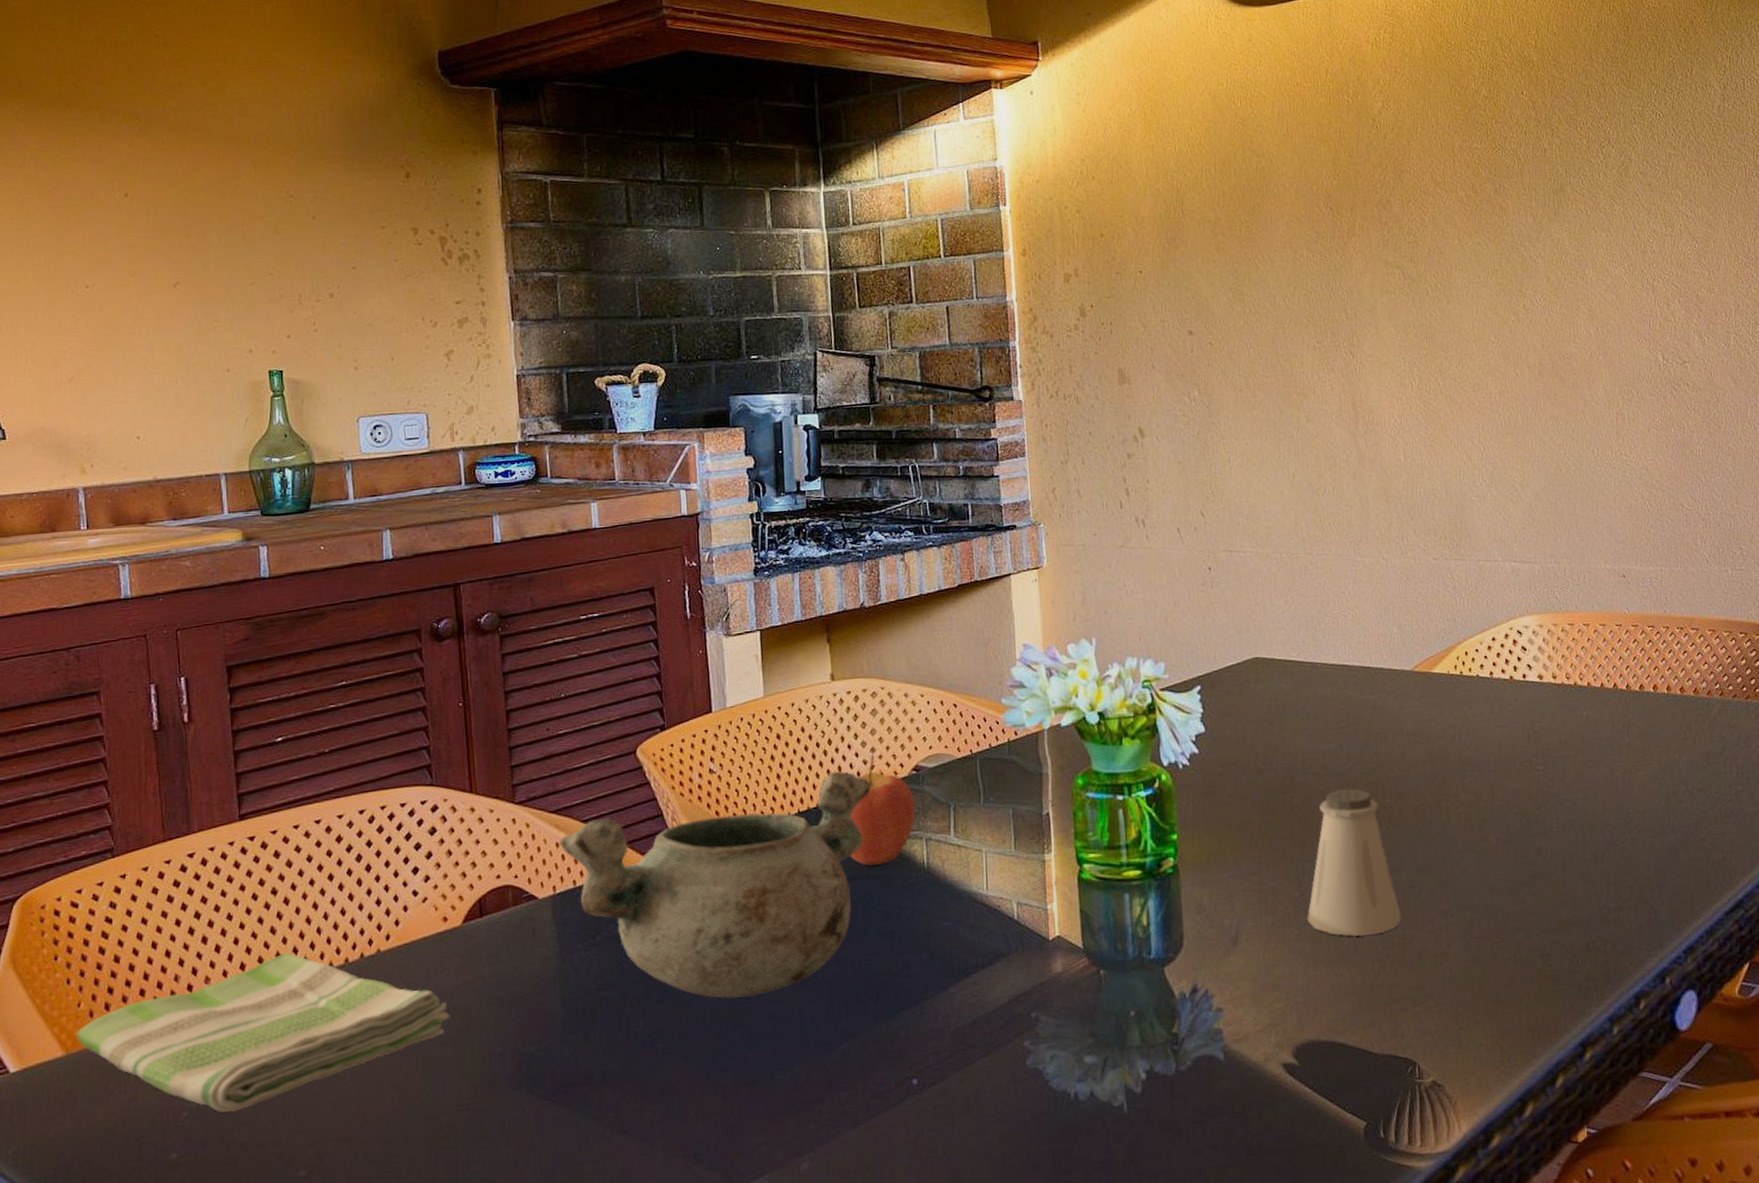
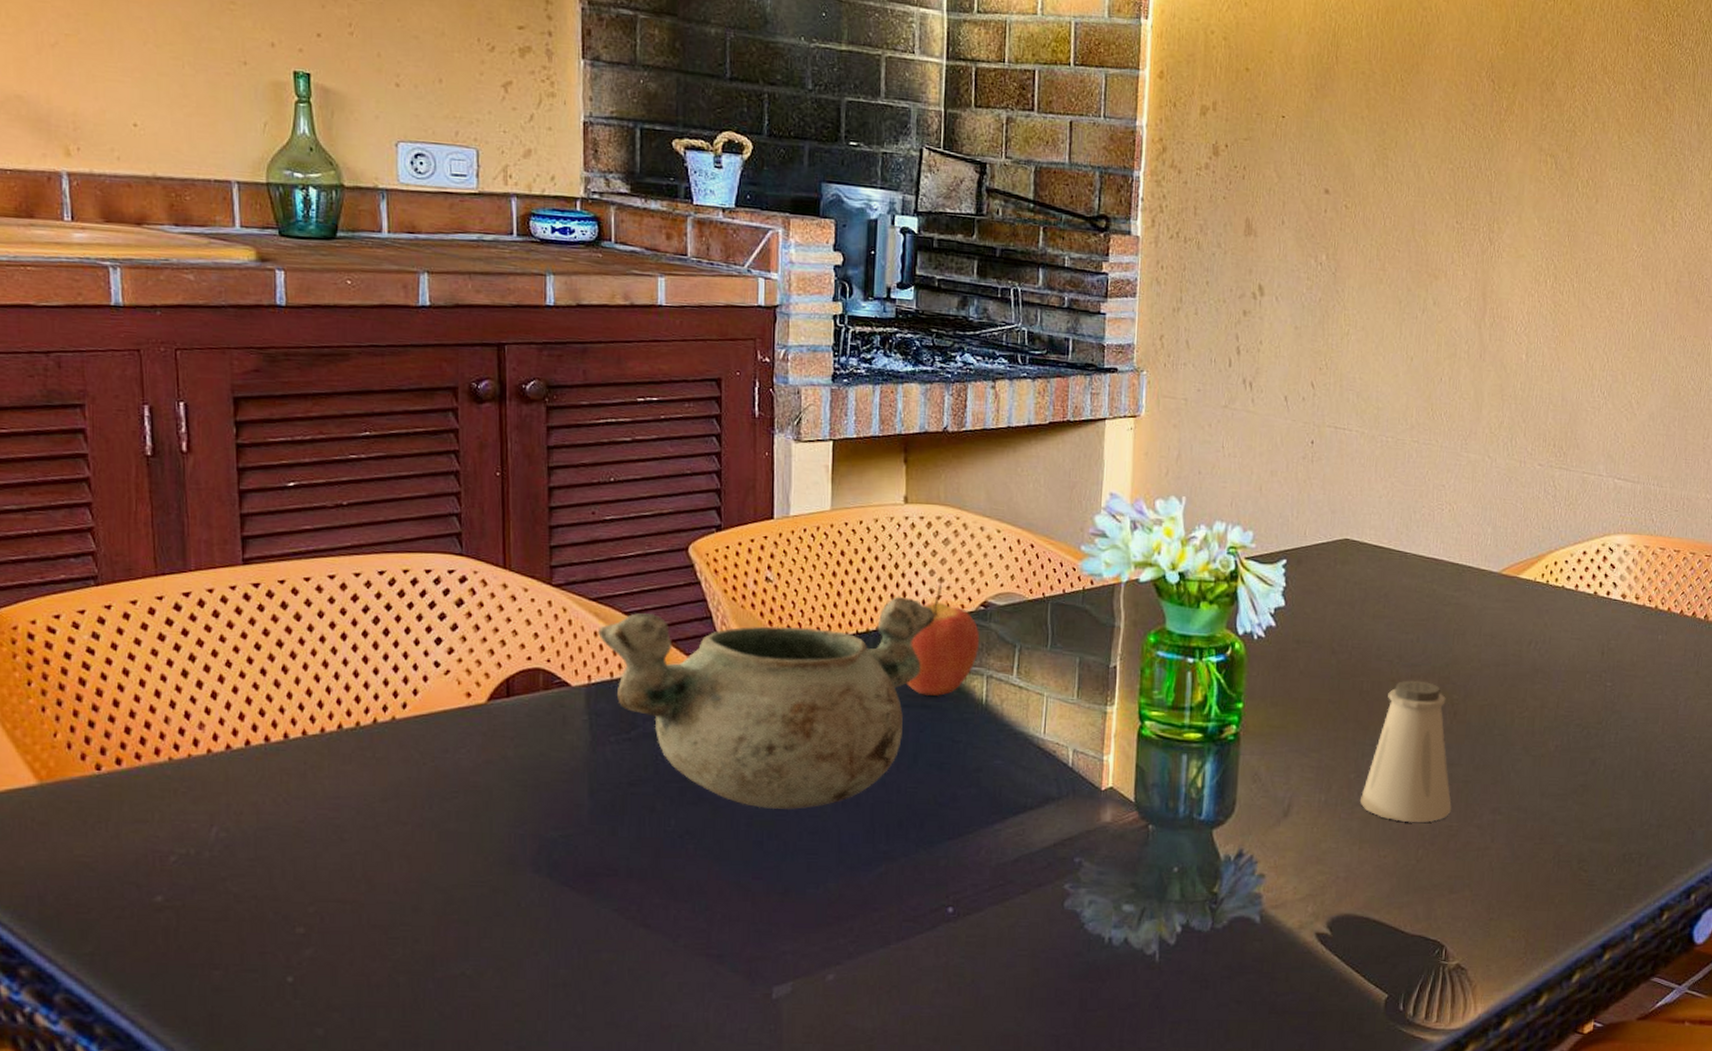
dish towel: present [77,953,450,1112] -> none [52,709,468,861]

